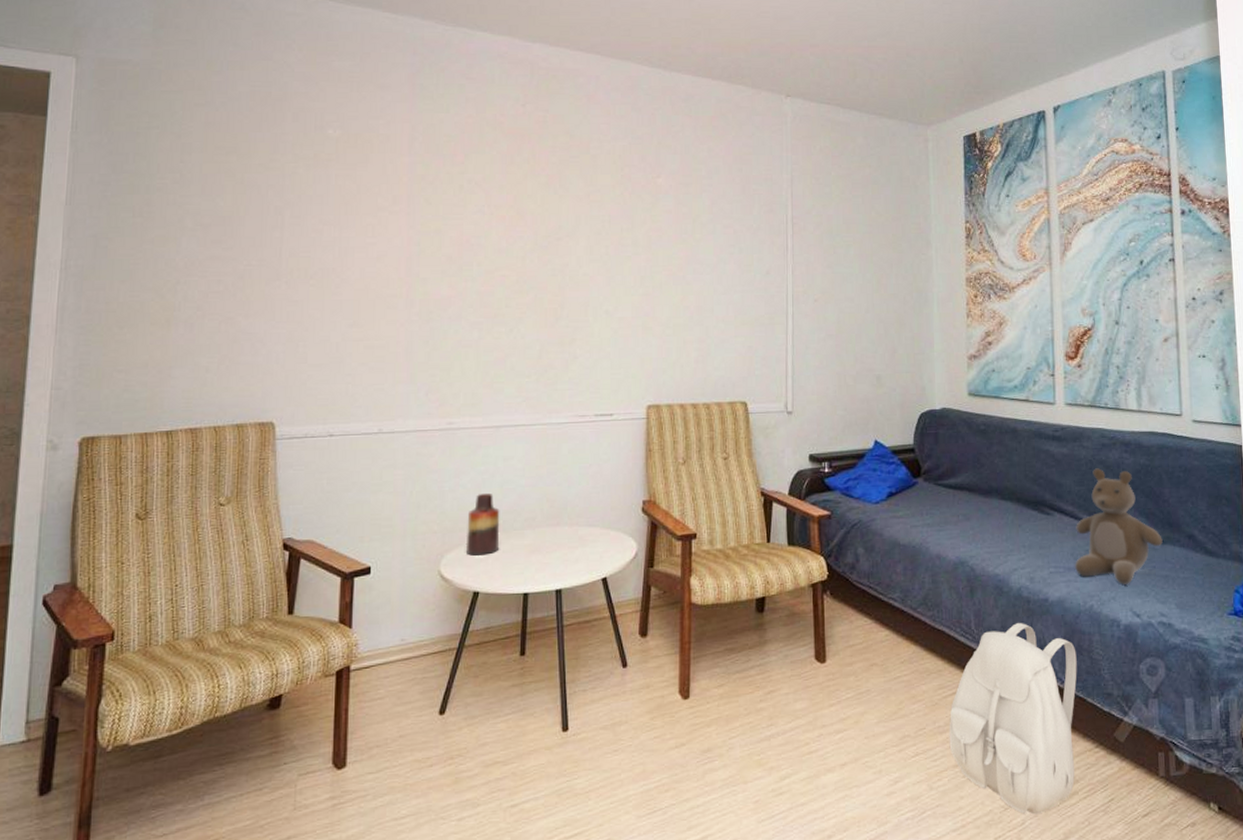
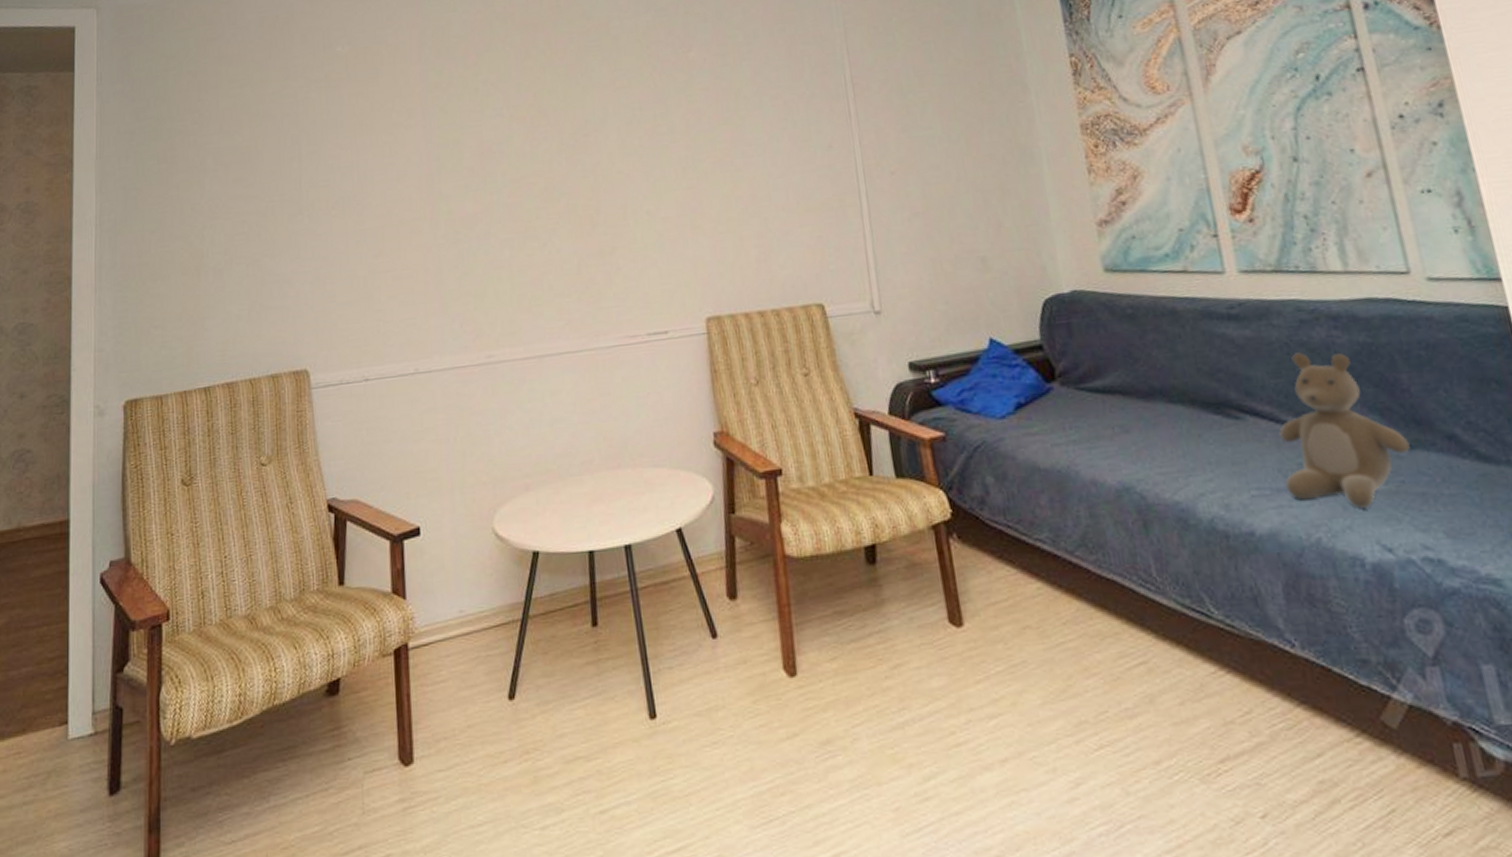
vase: present [467,494,500,557] -> none [517,435,556,510]
backpack: present [949,623,1077,815] -> none [1138,566,1333,831]

